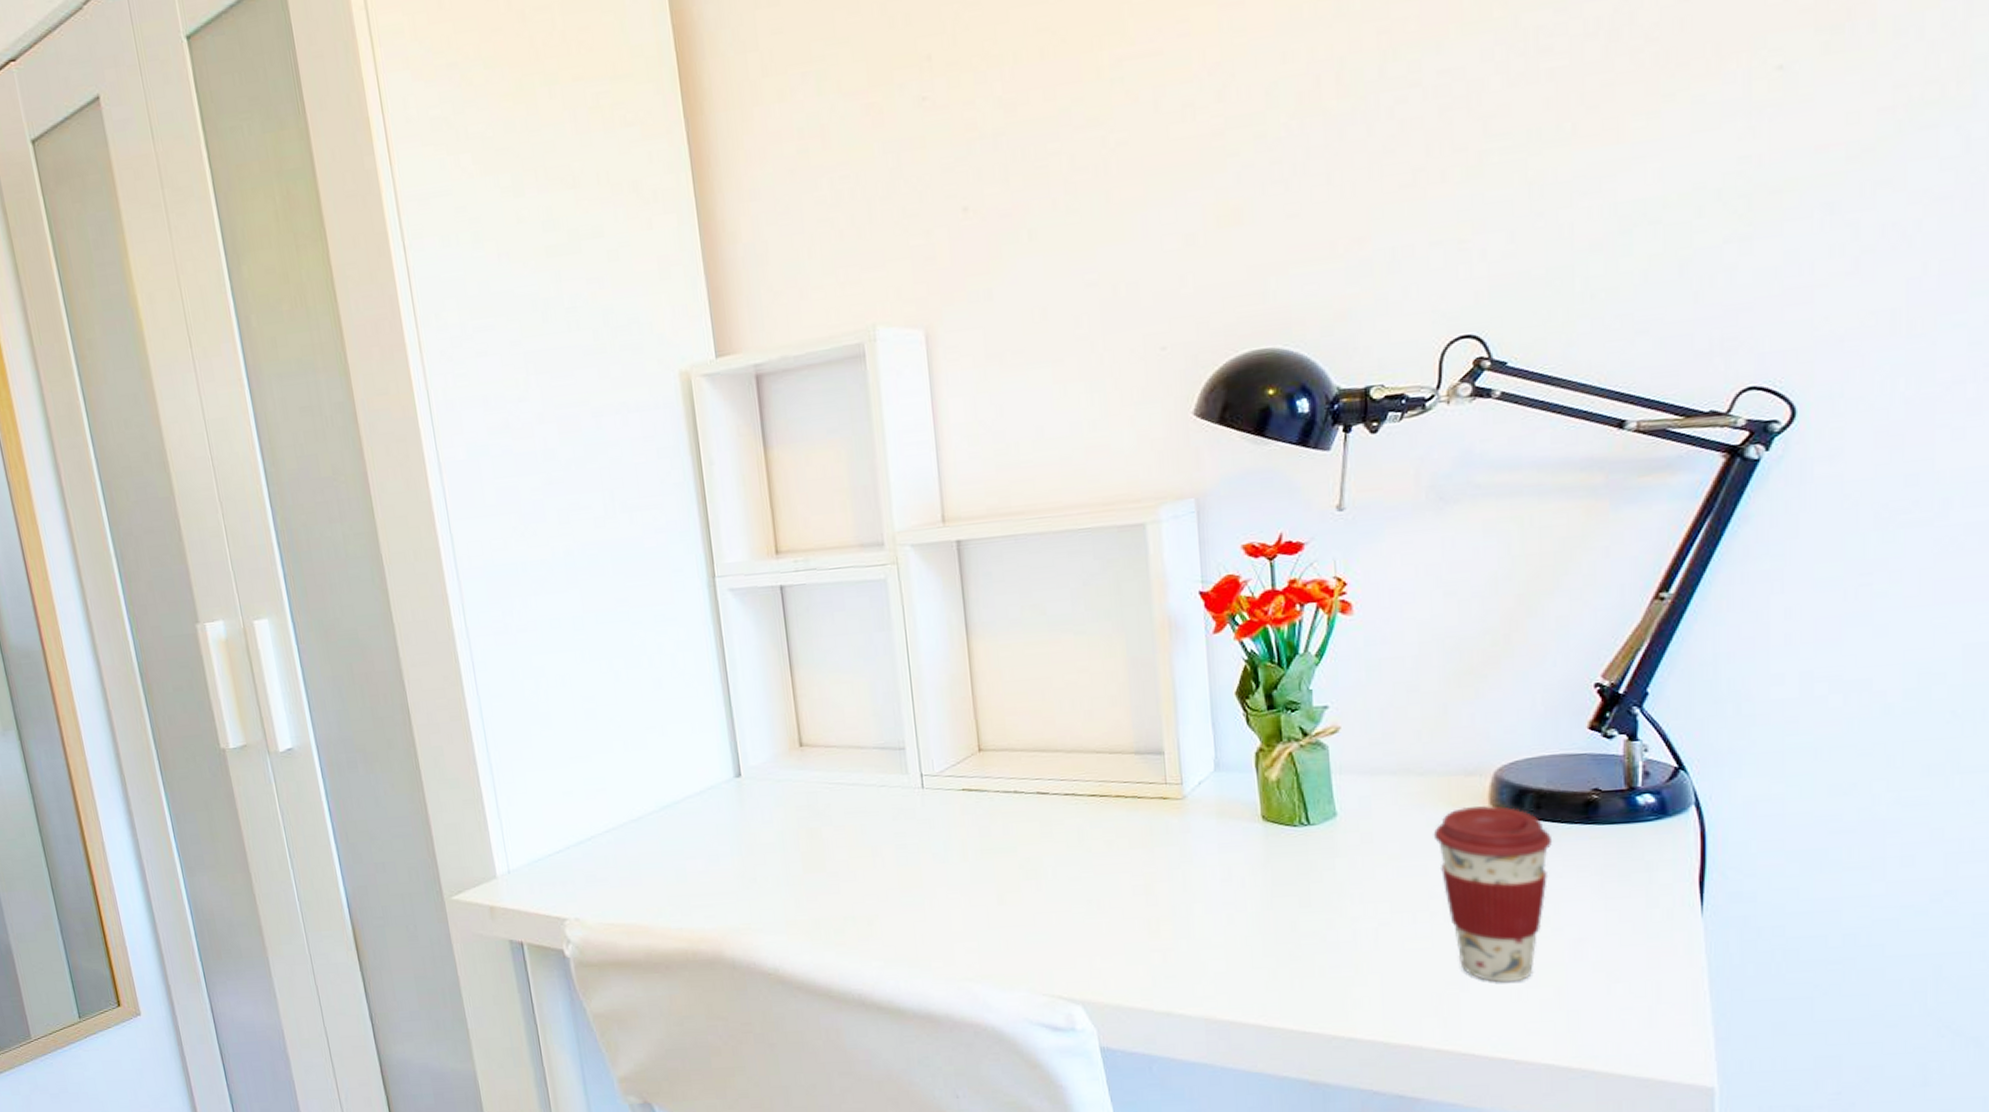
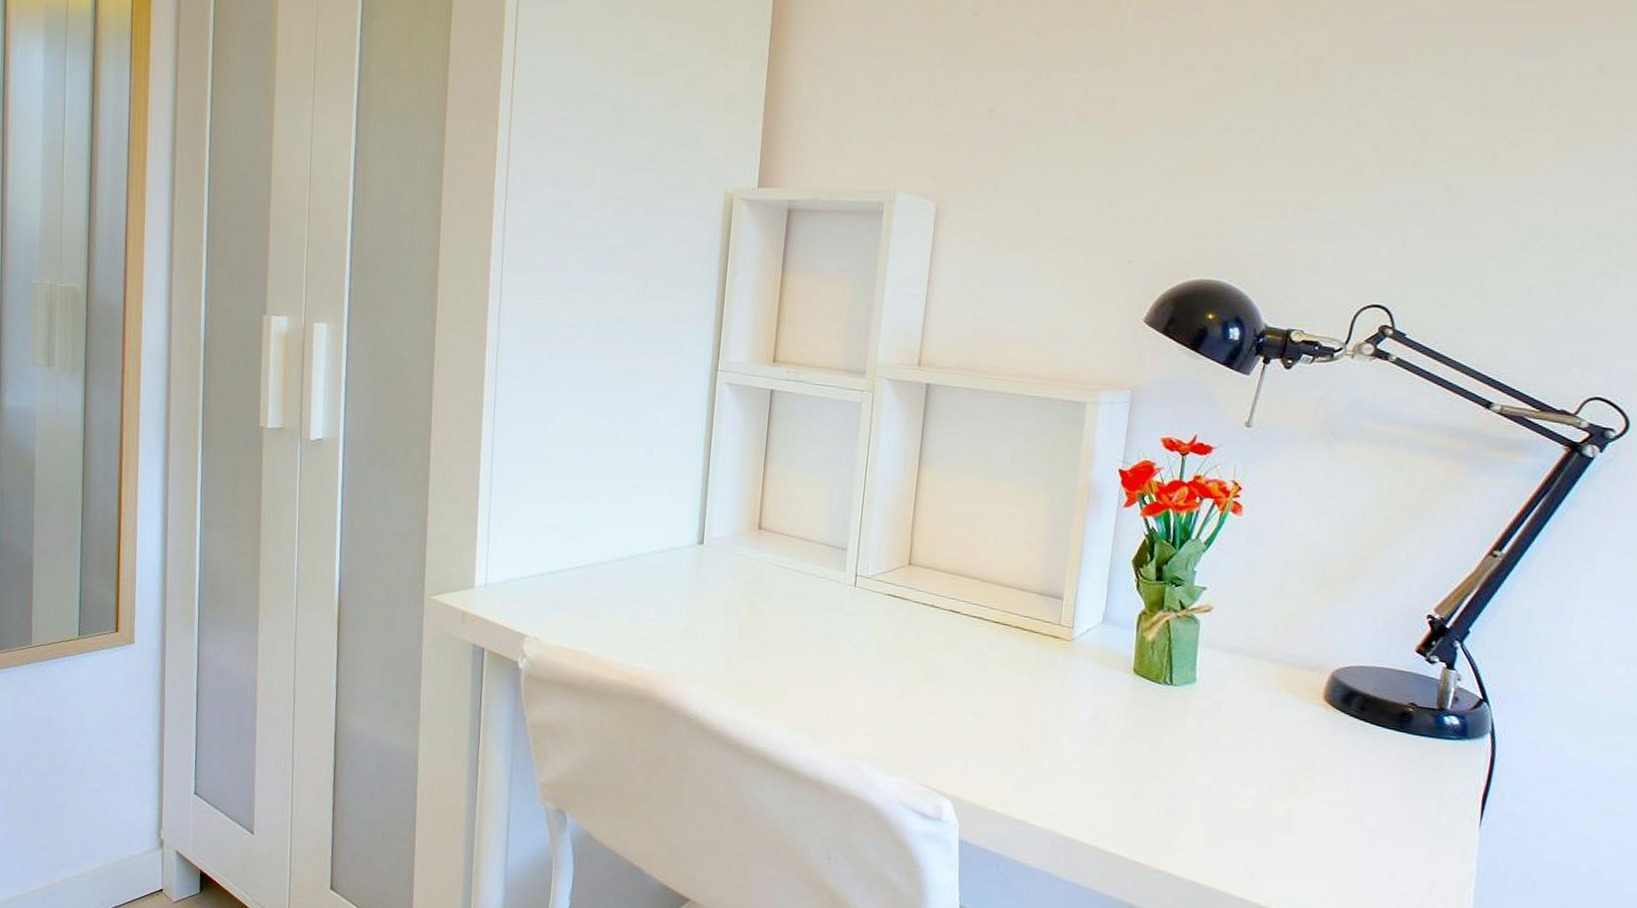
coffee cup: present [1433,805,1553,983] -> none [1272,696,1370,854]

